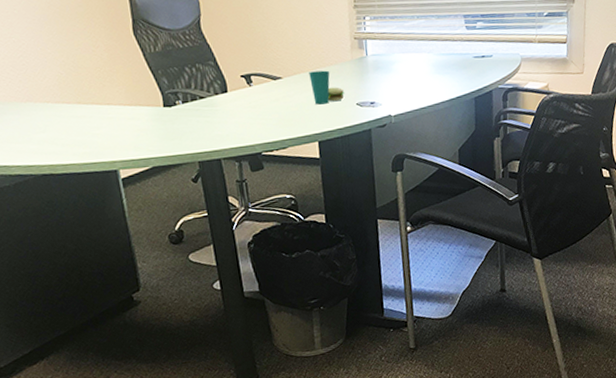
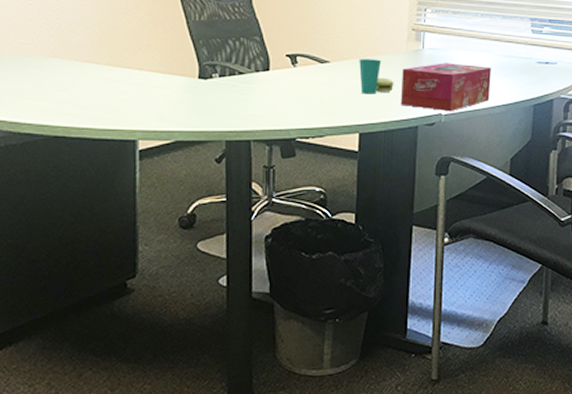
tissue box: none [349,66,434,113] -> present [400,63,492,112]

